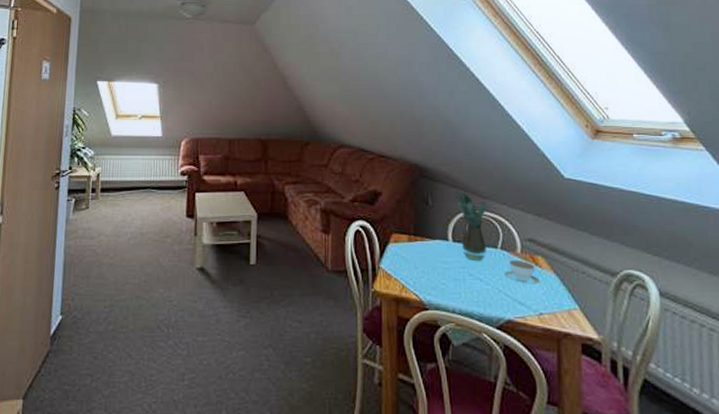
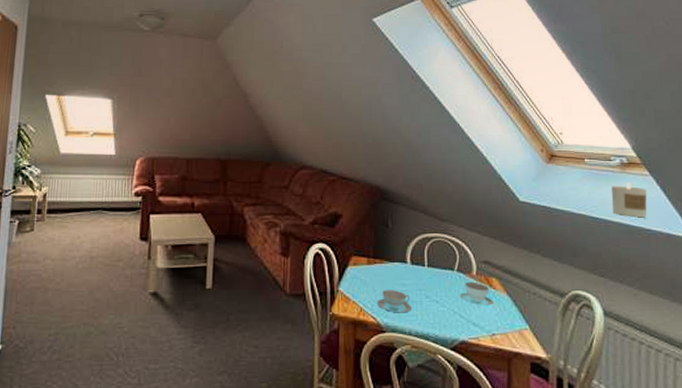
teacup: none [419,267,454,291] -> present [377,290,411,313]
vase: present [455,191,487,262] -> none [415,213,445,284]
candle: none [663,158,704,195] -> present [611,182,647,218]

